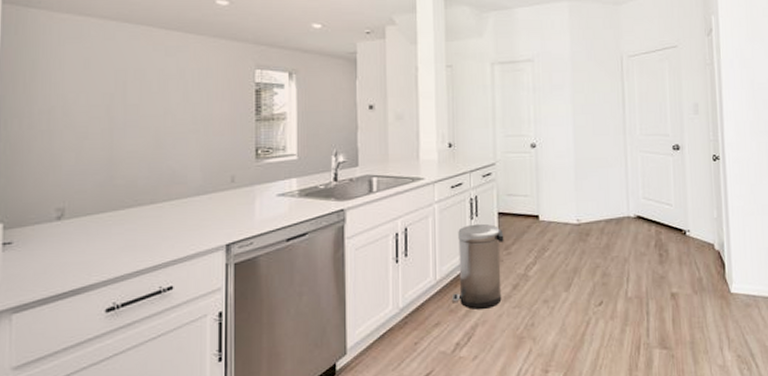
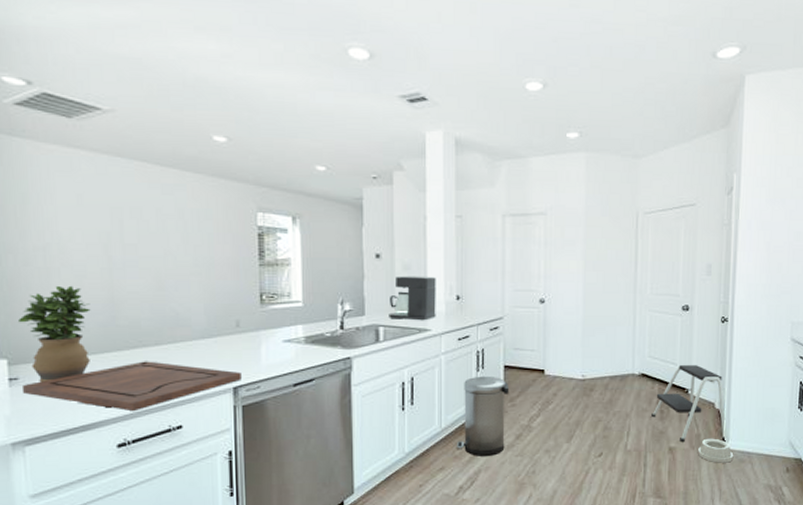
cutting board: none [14,220,235,274] -> present [21,361,241,412]
potted plant: none [18,147,89,246] -> present [19,285,91,383]
coffee maker: none [382,125,429,170] -> present [389,276,436,321]
step stool: none [650,204,730,288] -> present [651,364,727,443]
pet bowl: none [701,281,739,309] -> present [698,438,734,463]

